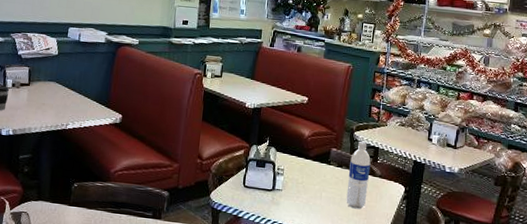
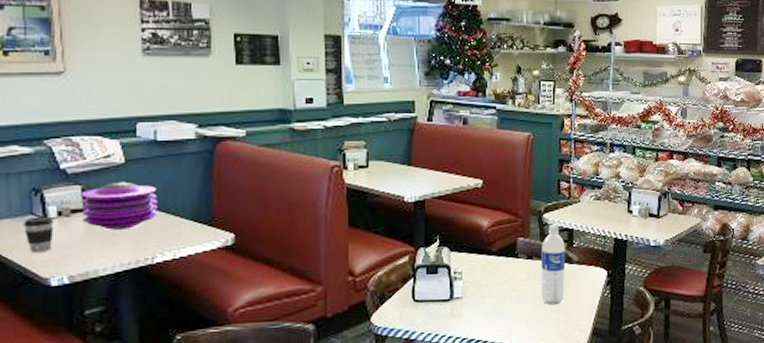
plate: none [27,67,76,102] -> present [81,181,159,230]

